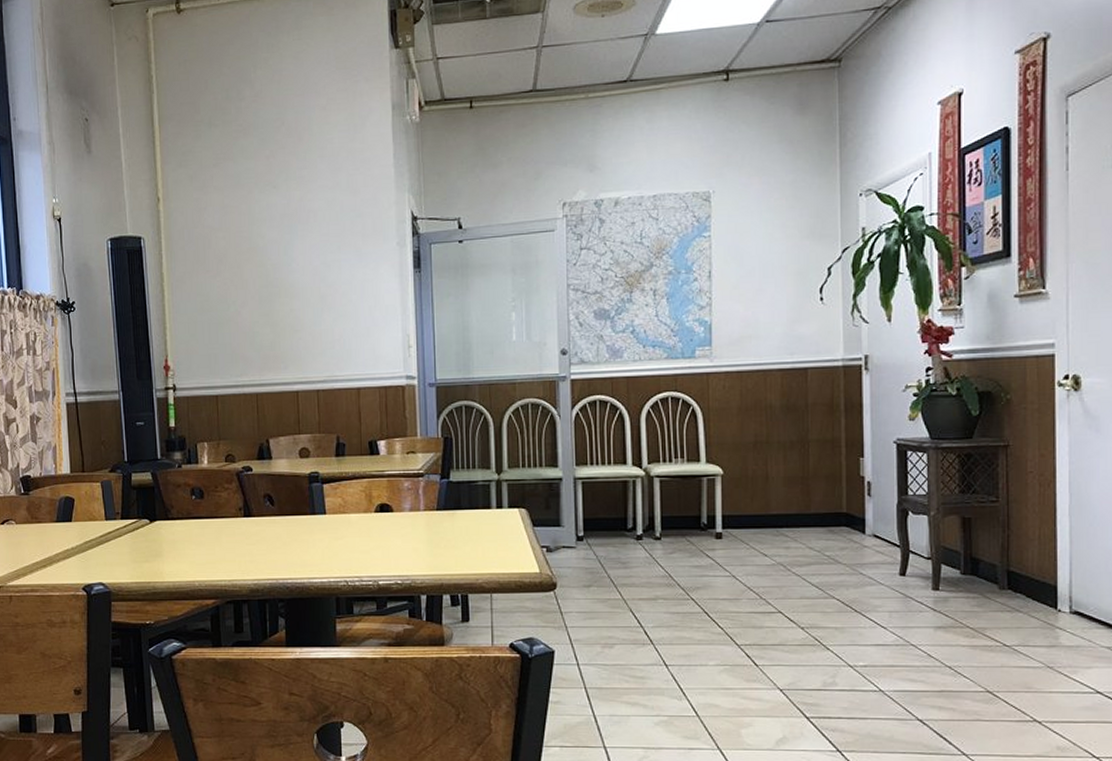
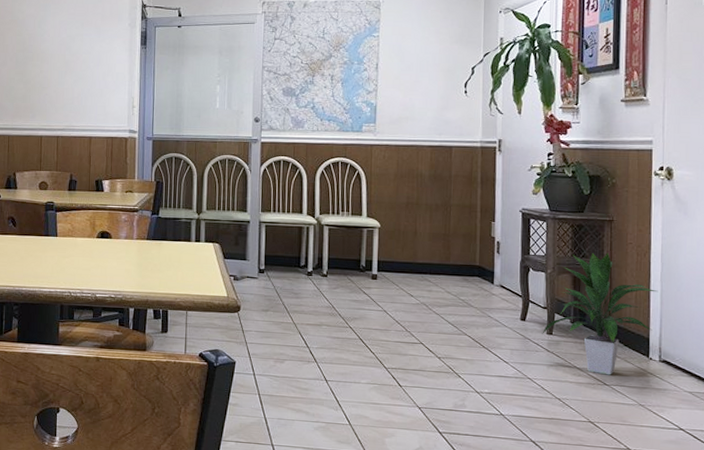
indoor plant: none [926,486,1067,634] -> present [542,253,659,375]

